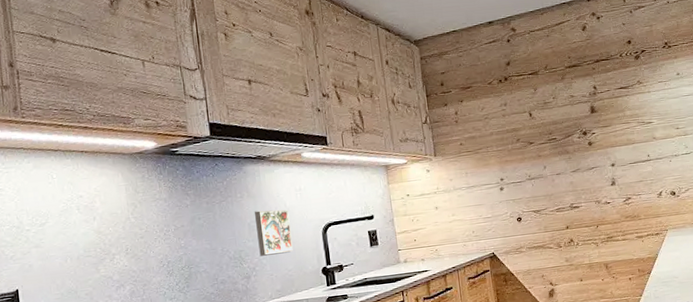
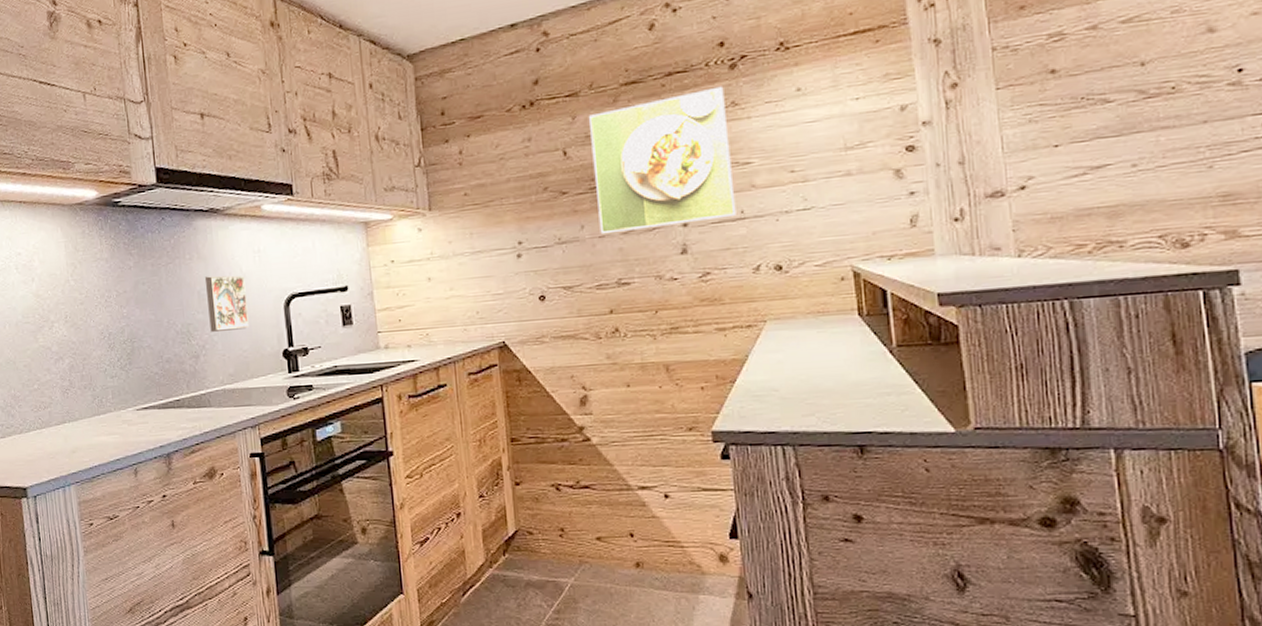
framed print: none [546,70,645,173] -> present [589,86,737,235]

